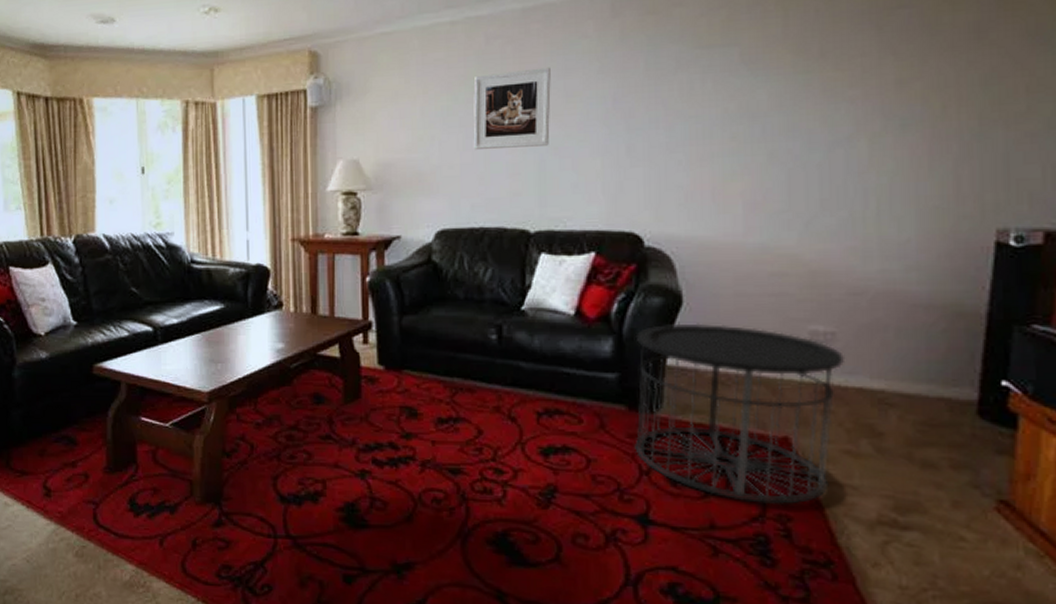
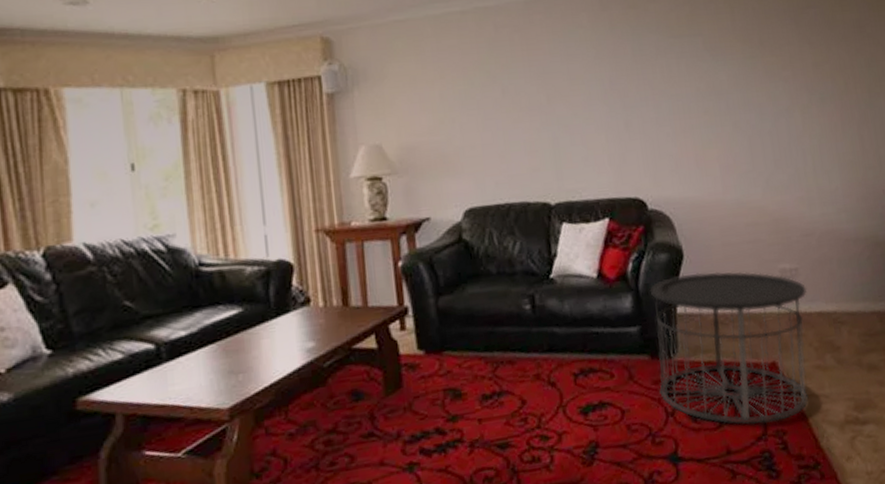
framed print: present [473,67,551,149] -> none [488,53,560,130]

